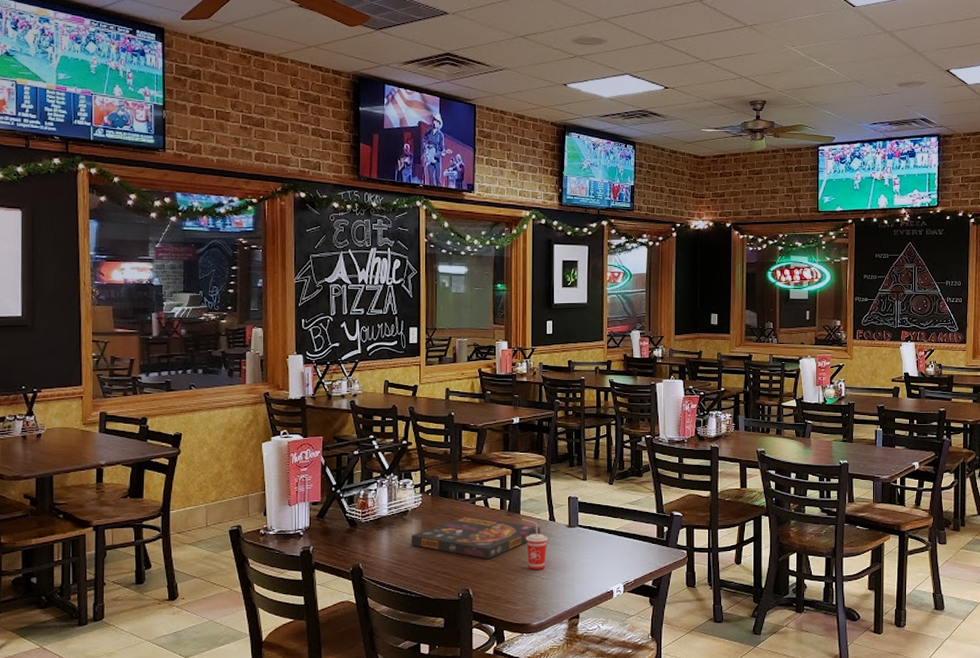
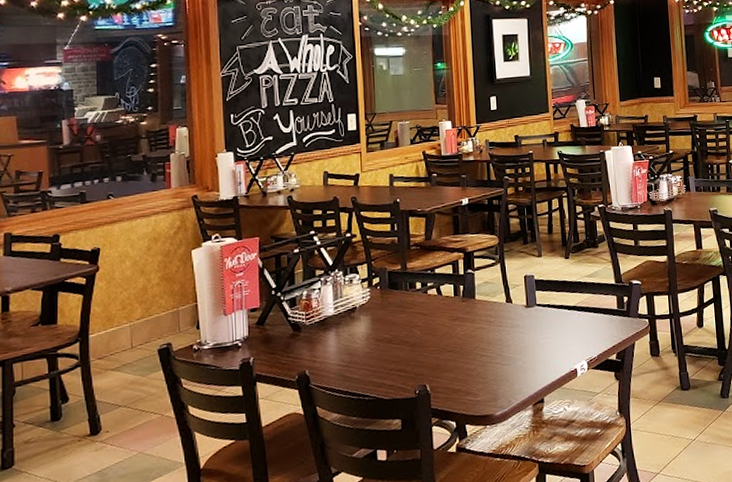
pizza box: present [411,516,540,560] -> none [360,306,498,351]
beverage cup: present [521,519,548,570] -> none [476,303,506,356]

